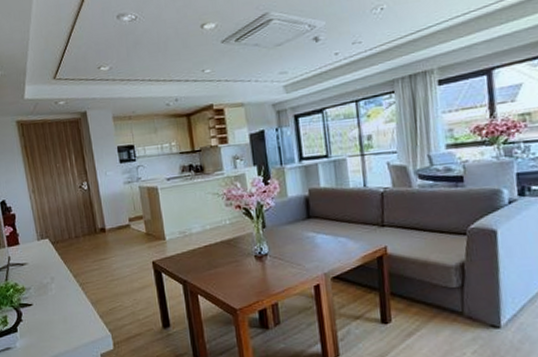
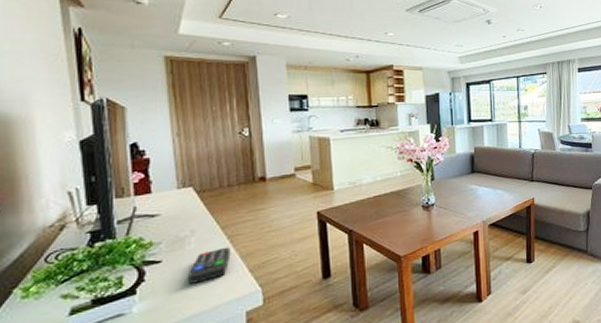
remote control: none [53,293,84,326] -> present [188,247,231,284]

